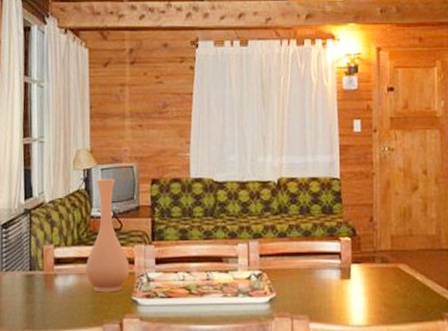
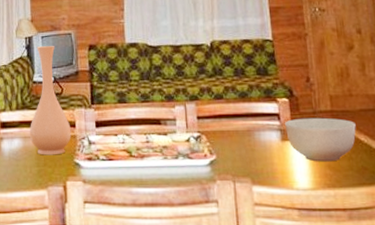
bowl: none [344,256,413,300] -> present [284,117,356,162]

